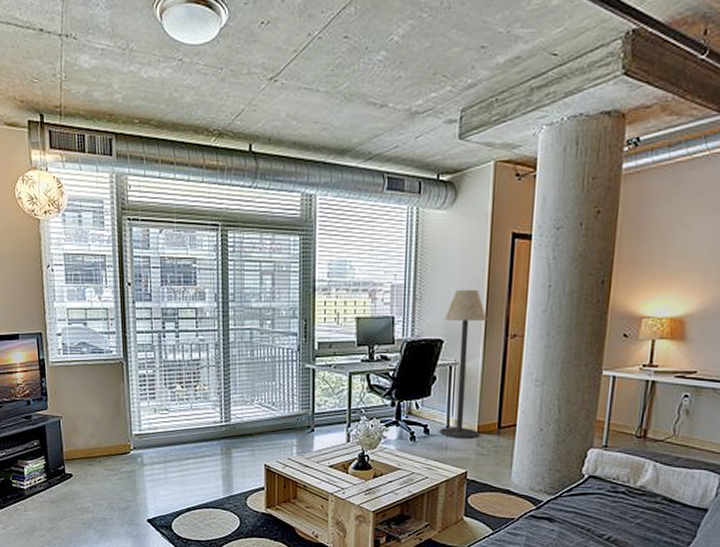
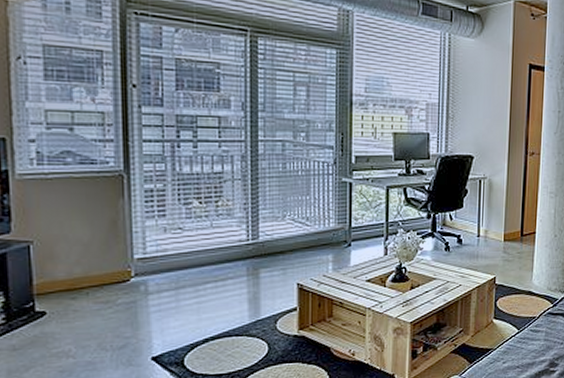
floor lamp: present [440,289,487,439] -> none [472,110,510,247]

